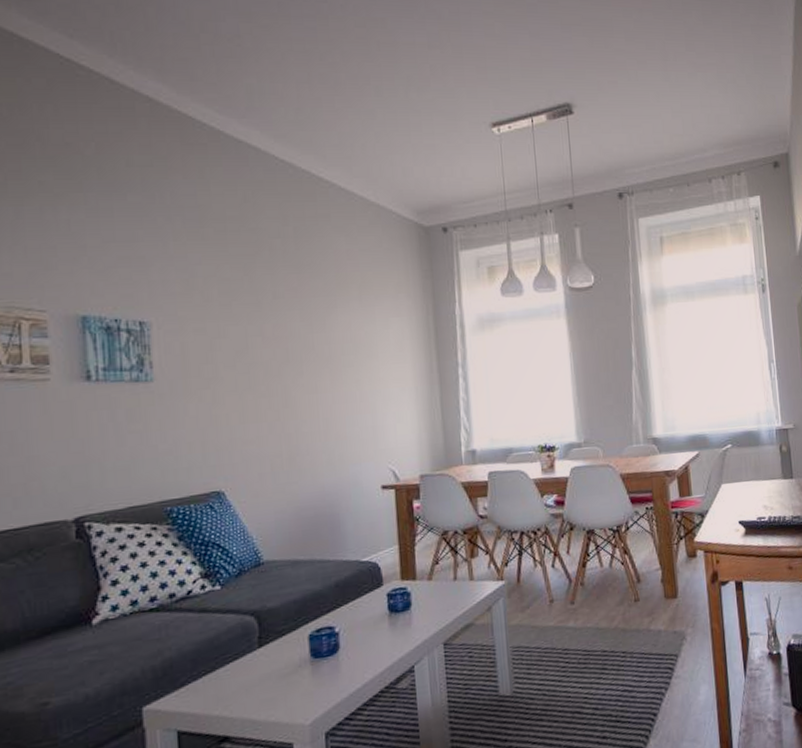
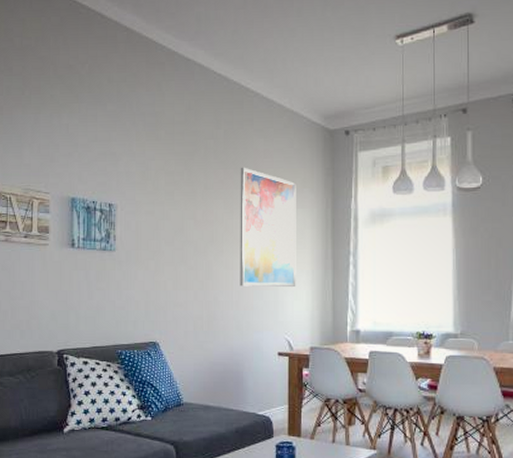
wall art: none [317,270,398,413] -> present [240,167,296,288]

